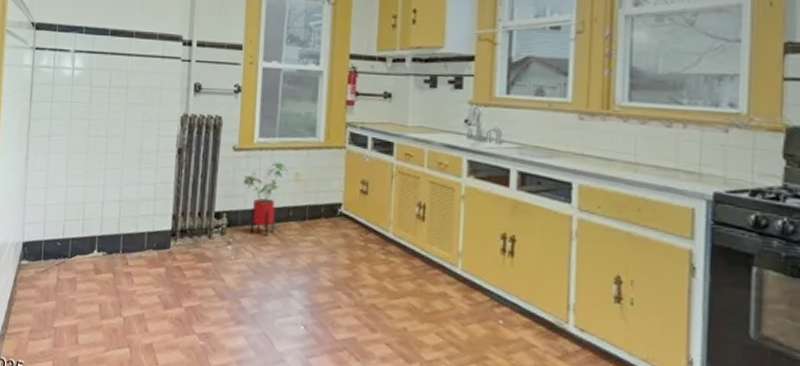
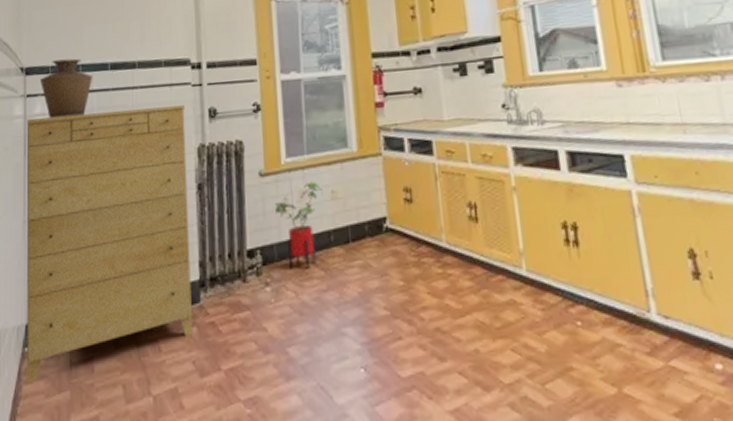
dresser: none [21,70,174,290] -> present [26,105,193,384]
vase: none [47,20,95,74] -> present [39,58,93,119]

